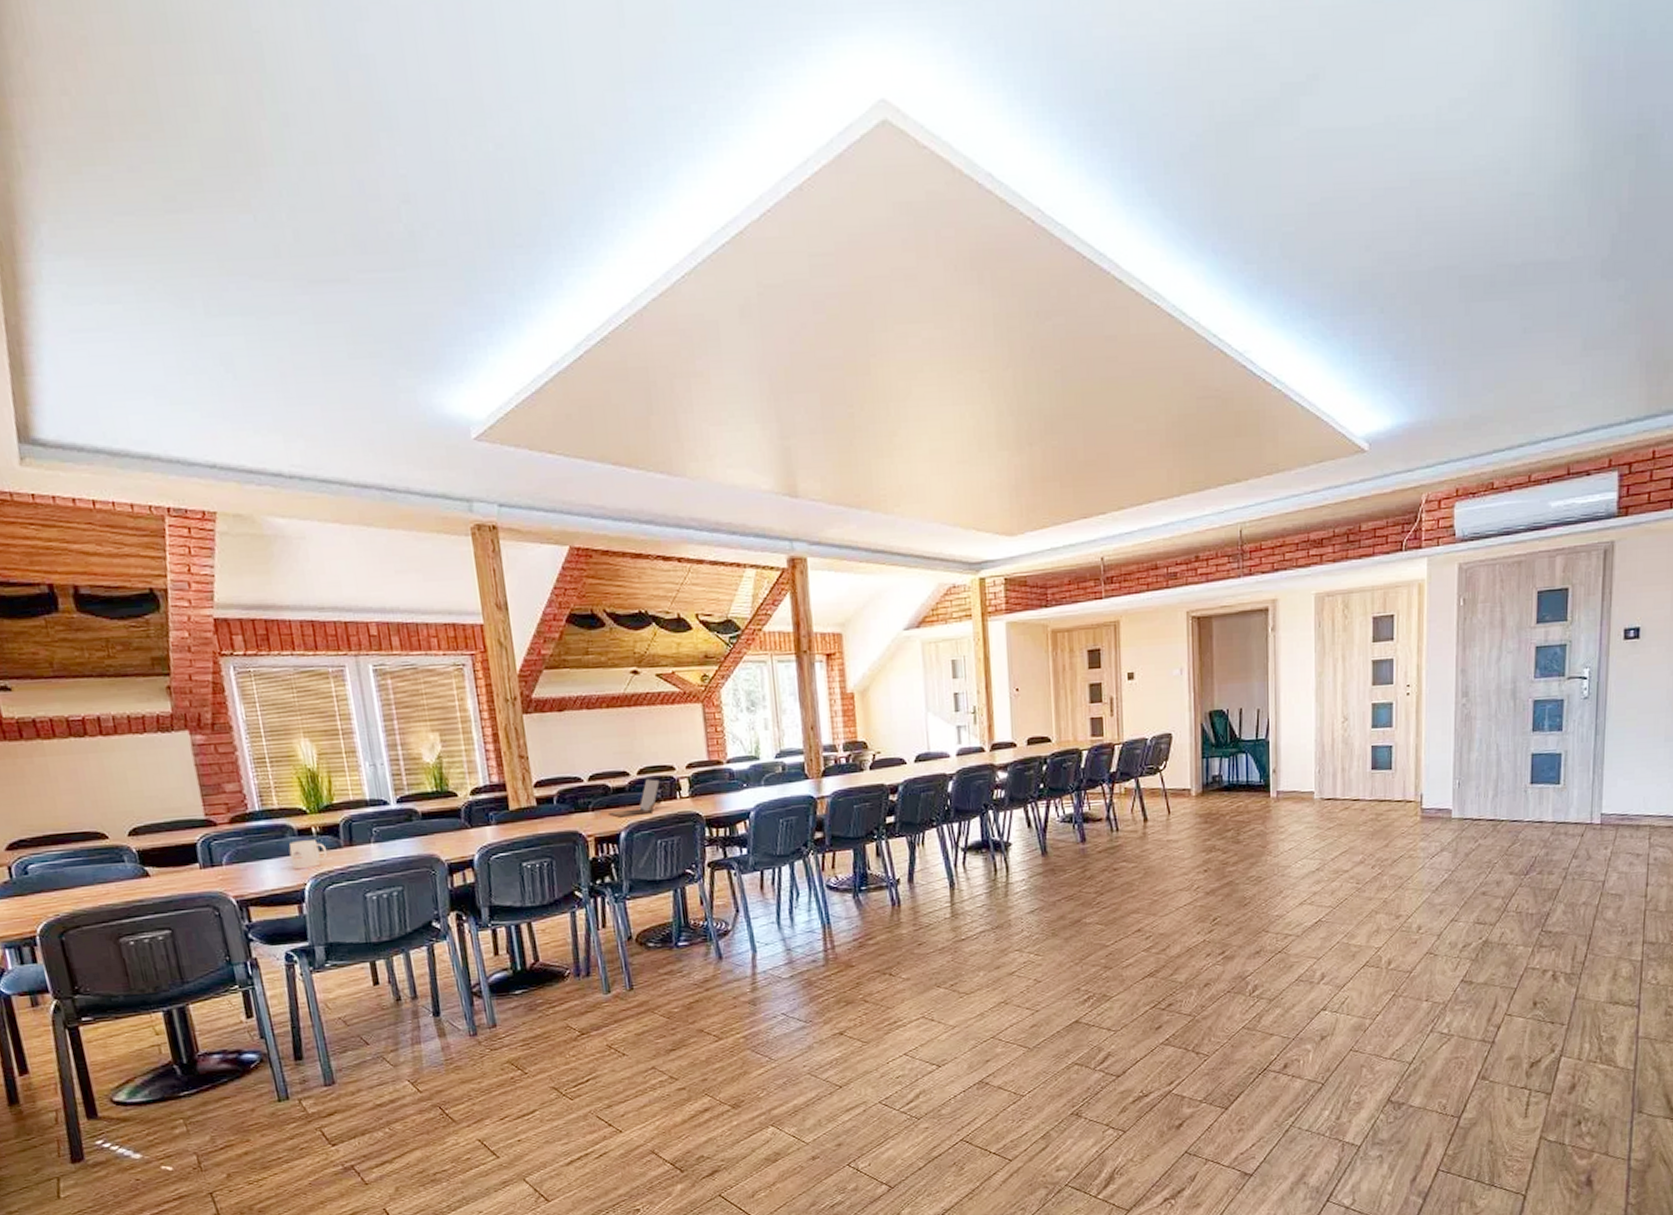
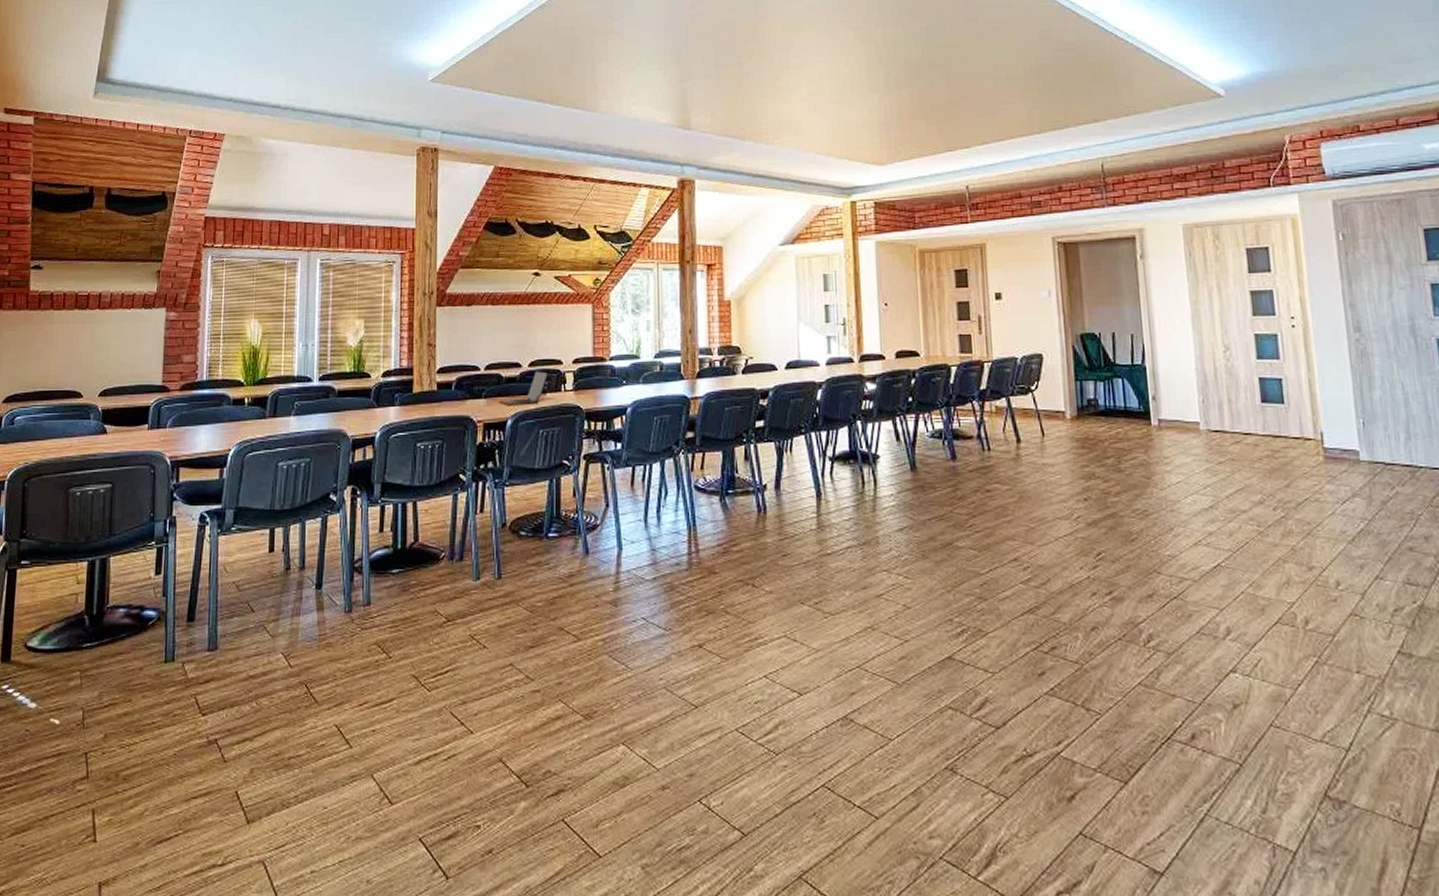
mug: present [288,840,328,870] -> none [222,410,254,436]

